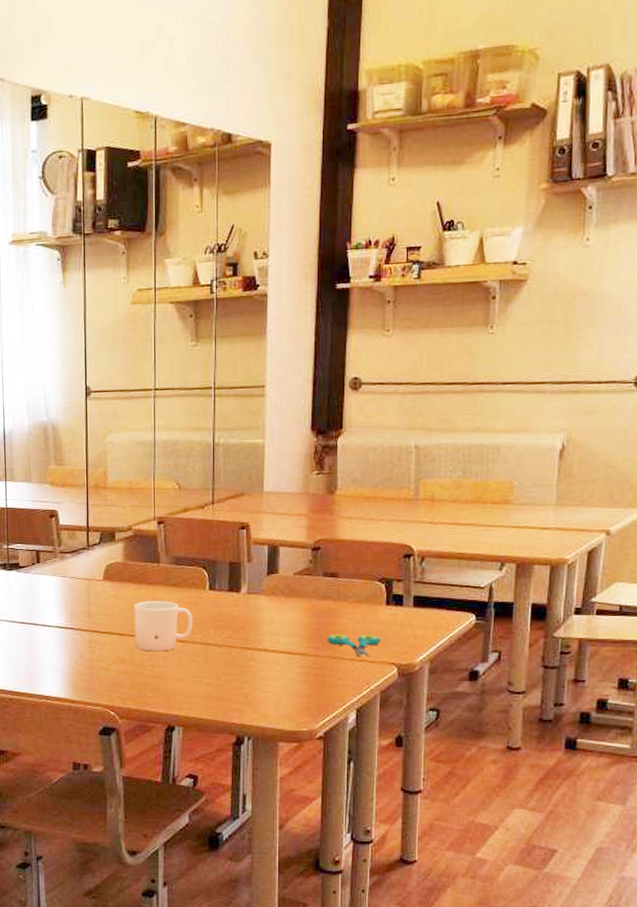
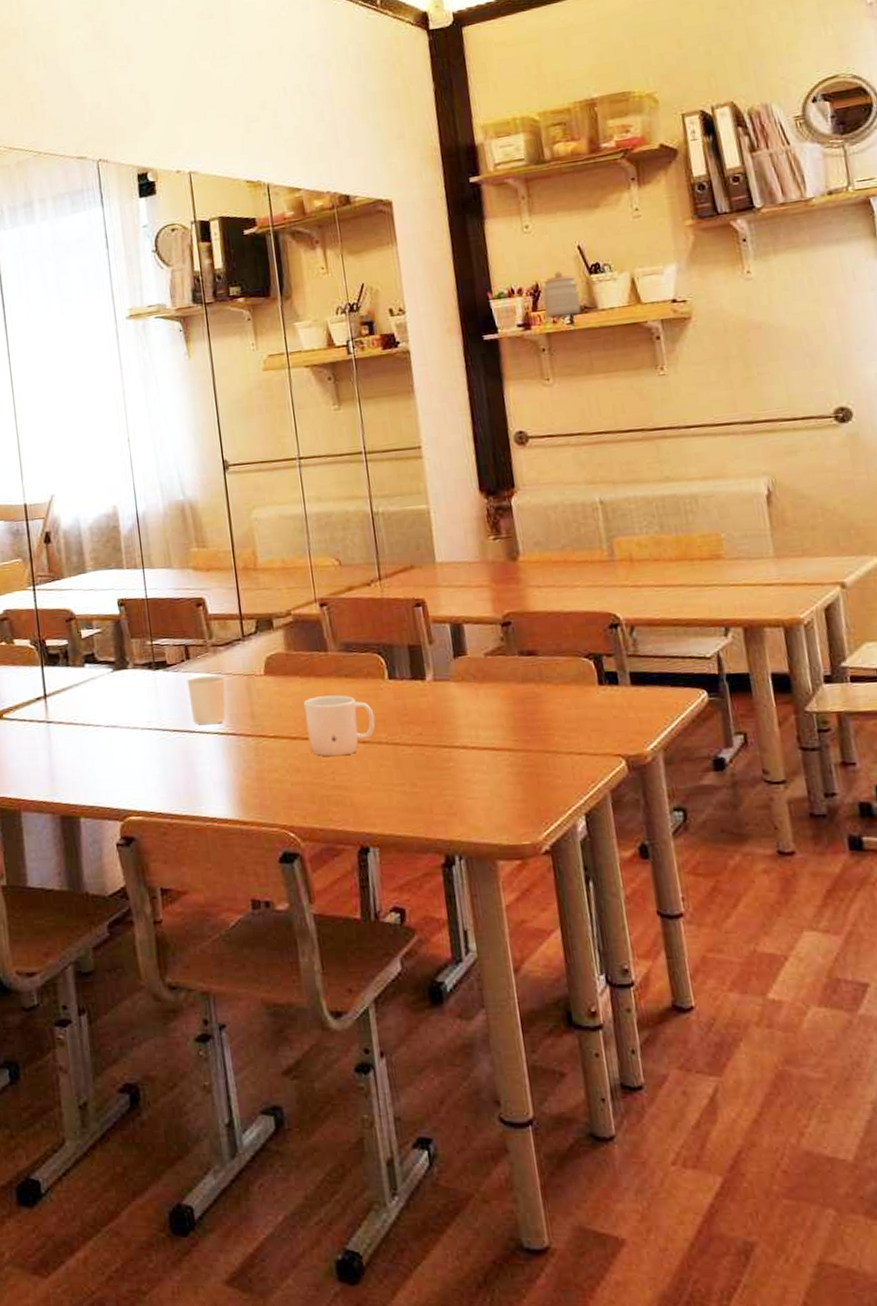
cup: none [35,578,68,620] -> present [186,676,225,725]
scissors: present [327,634,382,657] -> none [535,721,601,750]
jar: none [395,226,430,272] -> present [542,271,582,319]

